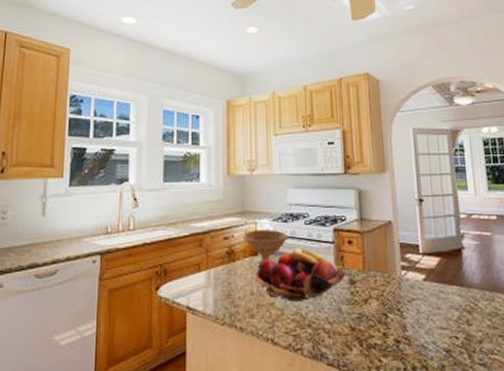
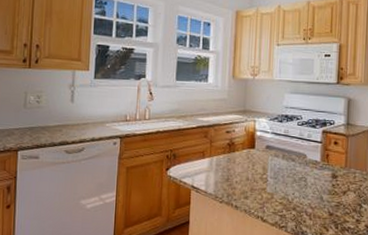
bowl: present [243,230,289,266] -> none [243,127,283,157]
fruit basket: present [254,248,346,301] -> none [250,144,330,189]

